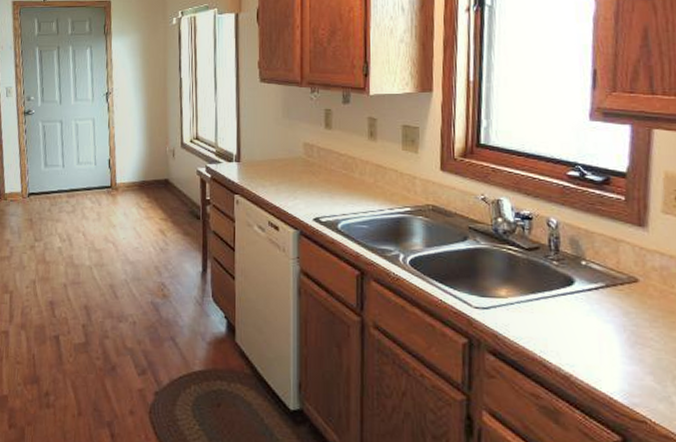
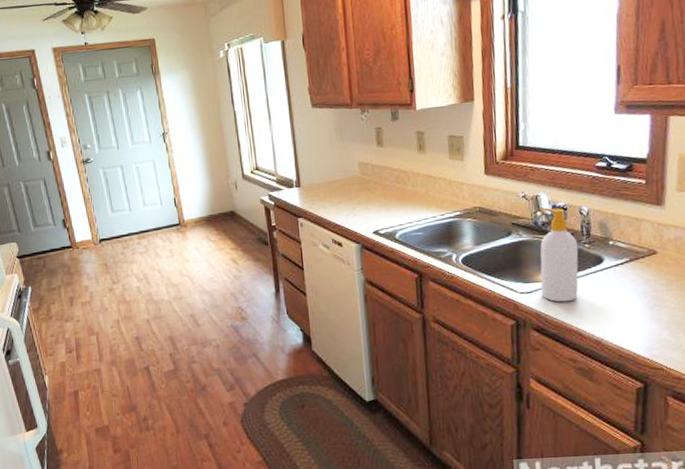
soap bottle: none [499,213,545,325] -> present [540,207,579,302]

